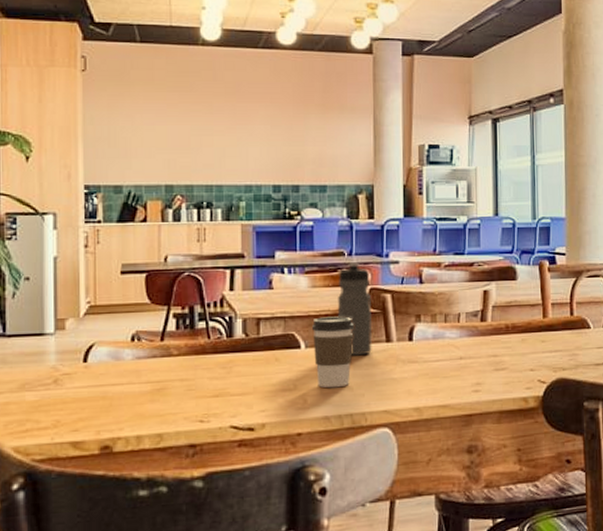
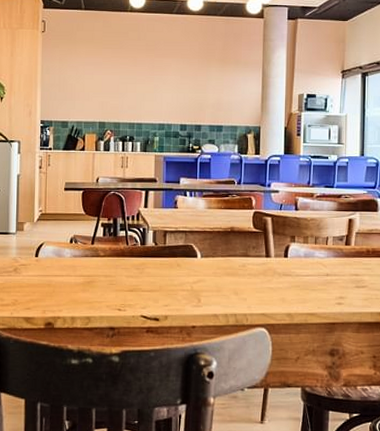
coffee cup: present [311,316,354,388] -> none [206,233,240,292]
water bottle: present [337,262,373,356] -> none [227,190,255,267]

